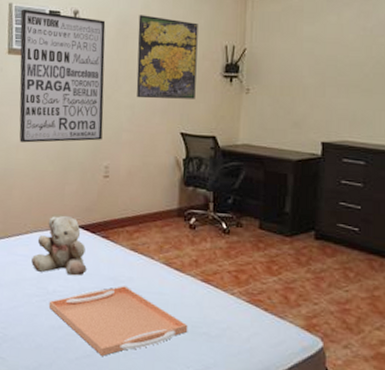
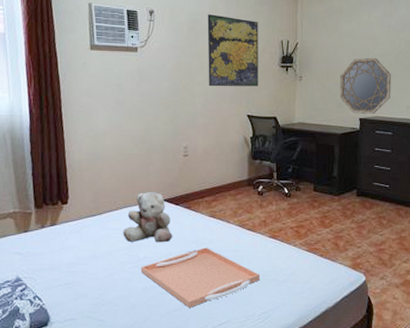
wall art: present [19,10,106,143] -> none [100,9,181,129]
home mirror: none [296,67,367,137] -> present [339,57,392,114]

